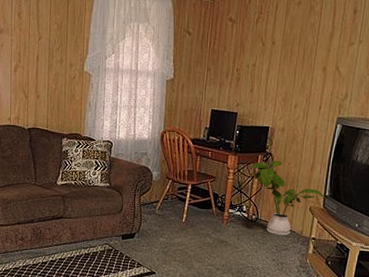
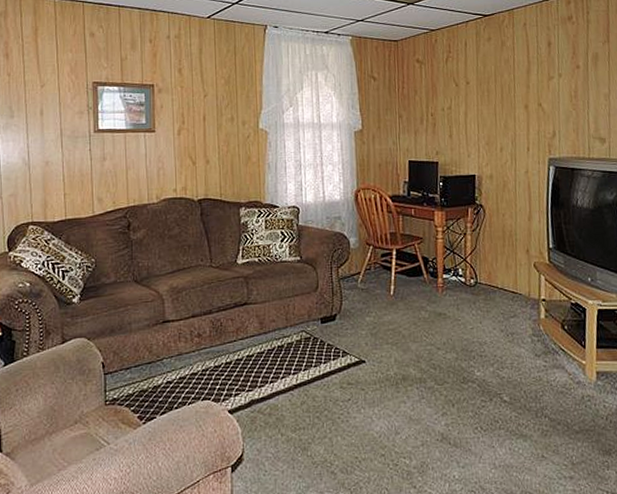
house plant: present [250,161,325,236] -> none [461,213,550,301]

